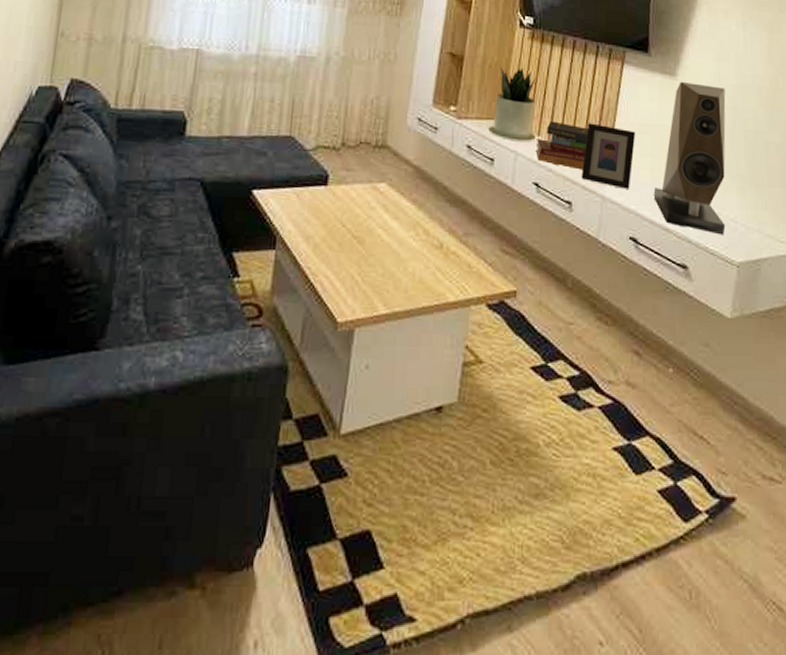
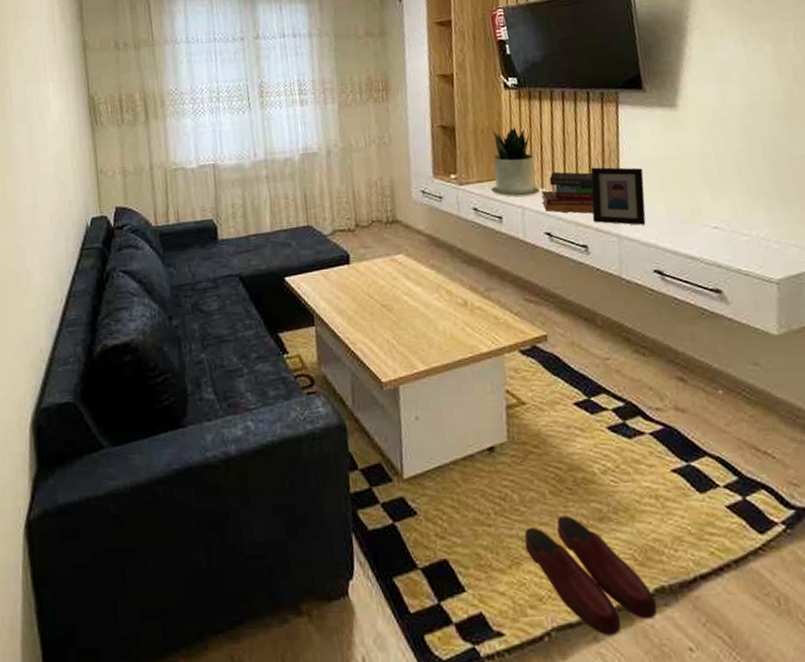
slippers: none [455,489,575,625] -> present [524,515,657,636]
speaker: present [653,81,726,235] -> none [671,109,757,256]

